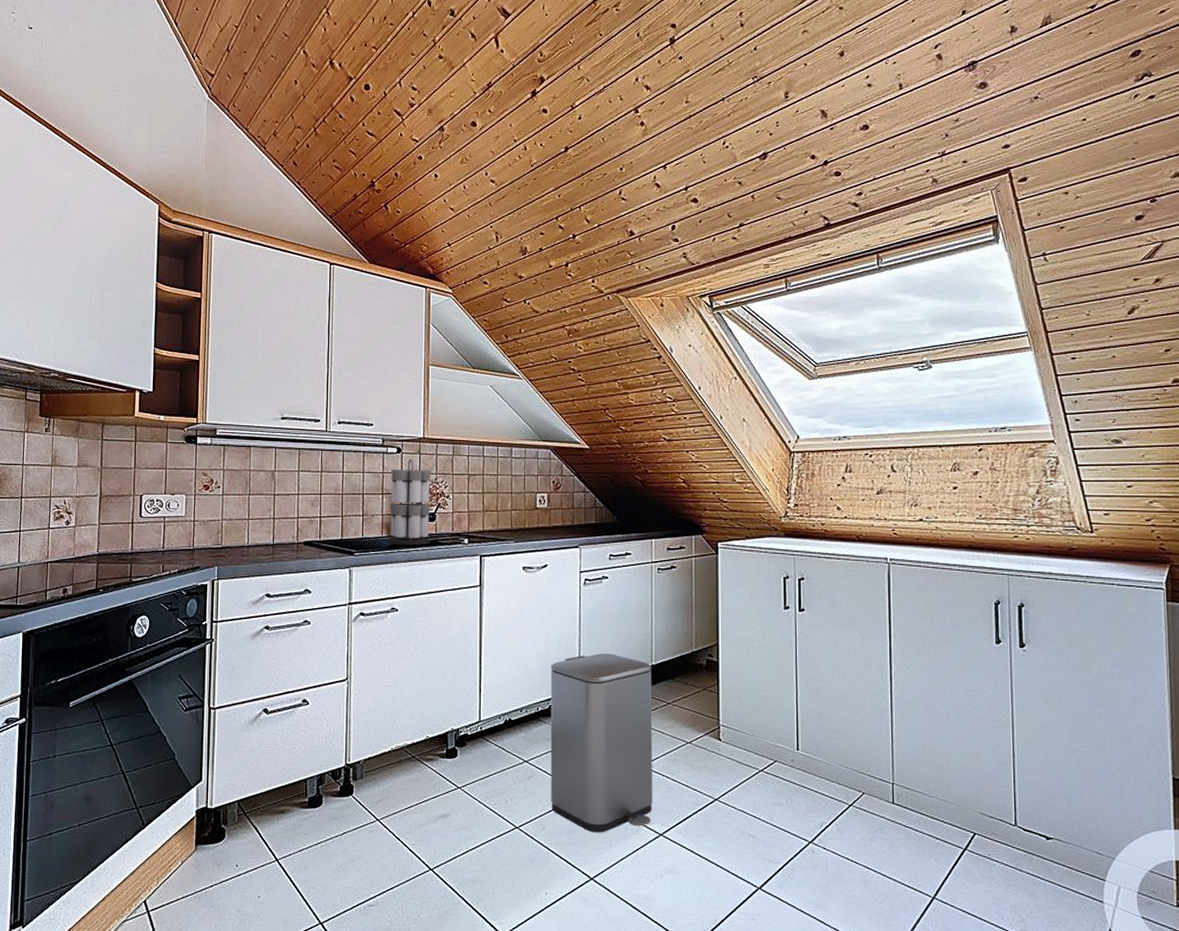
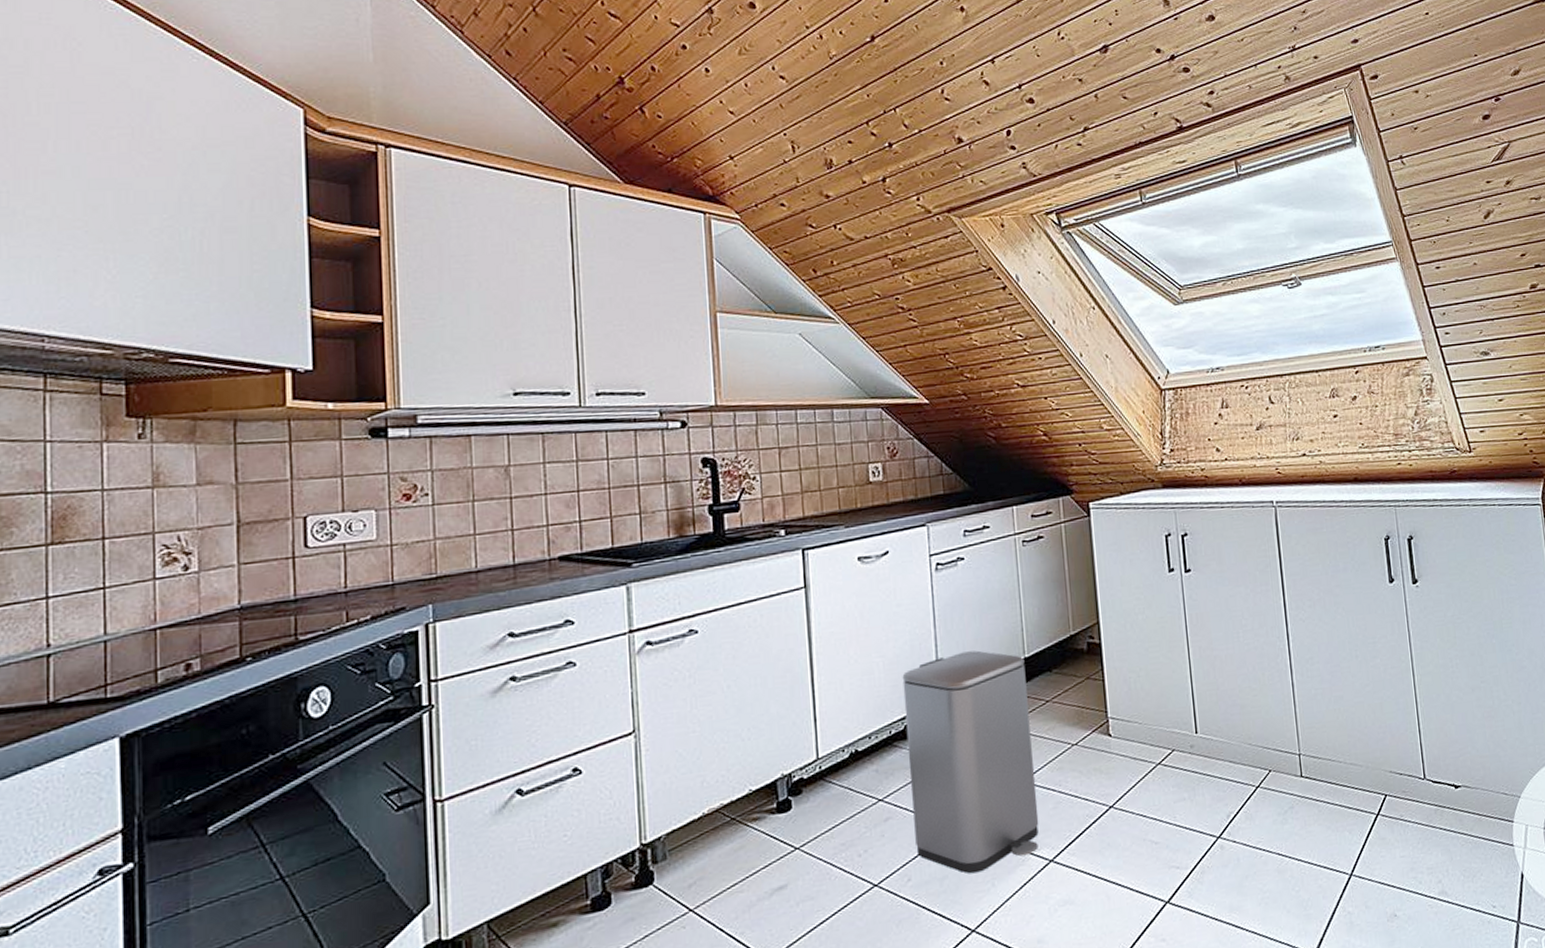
spice rack: present [386,458,432,545] -> none [675,433,736,548]

